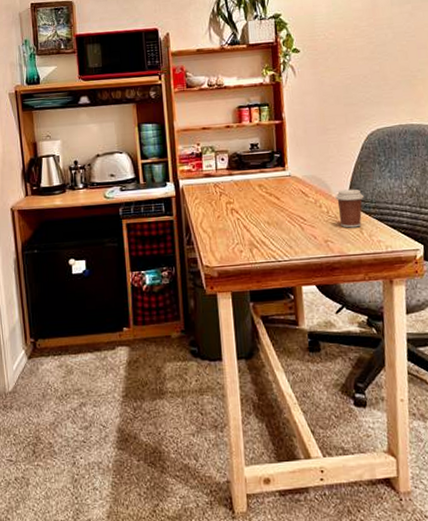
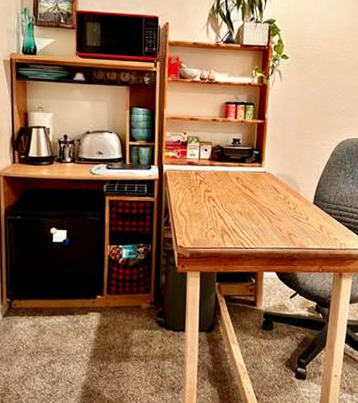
coffee cup: present [335,189,364,228] -> none [303,190,327,225]

